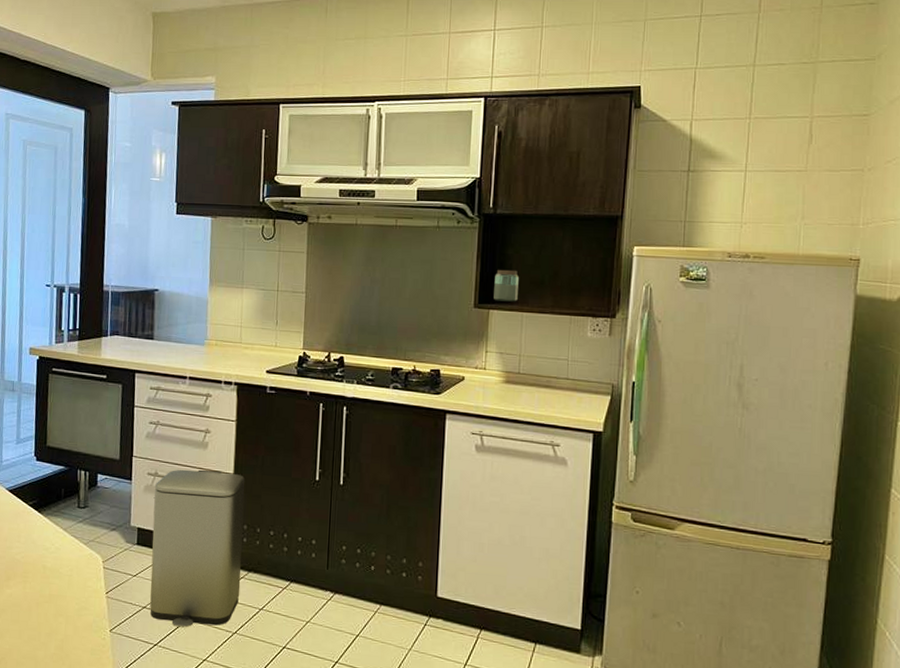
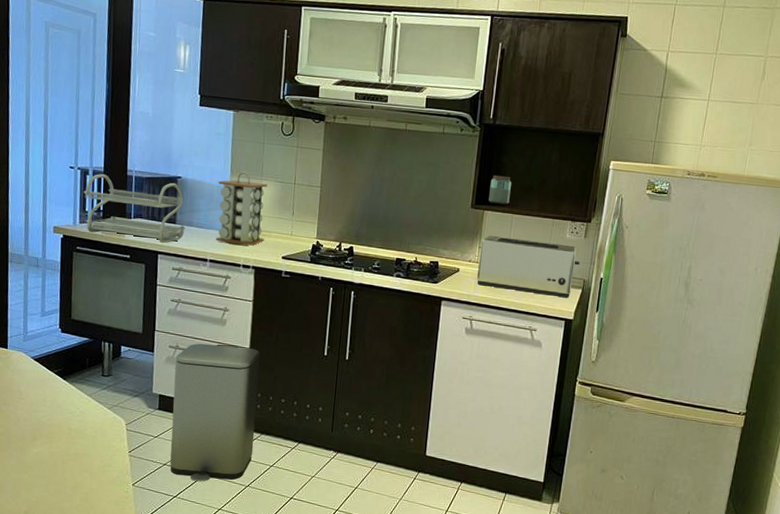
dish rack: none [60,291,163,362] -> present [83,174,186,244]
spice rack: none [195,280,249,360] -> present [216,171,267,246]
toaster: none [486,337,606,407] -> present [477,235,580,298]

